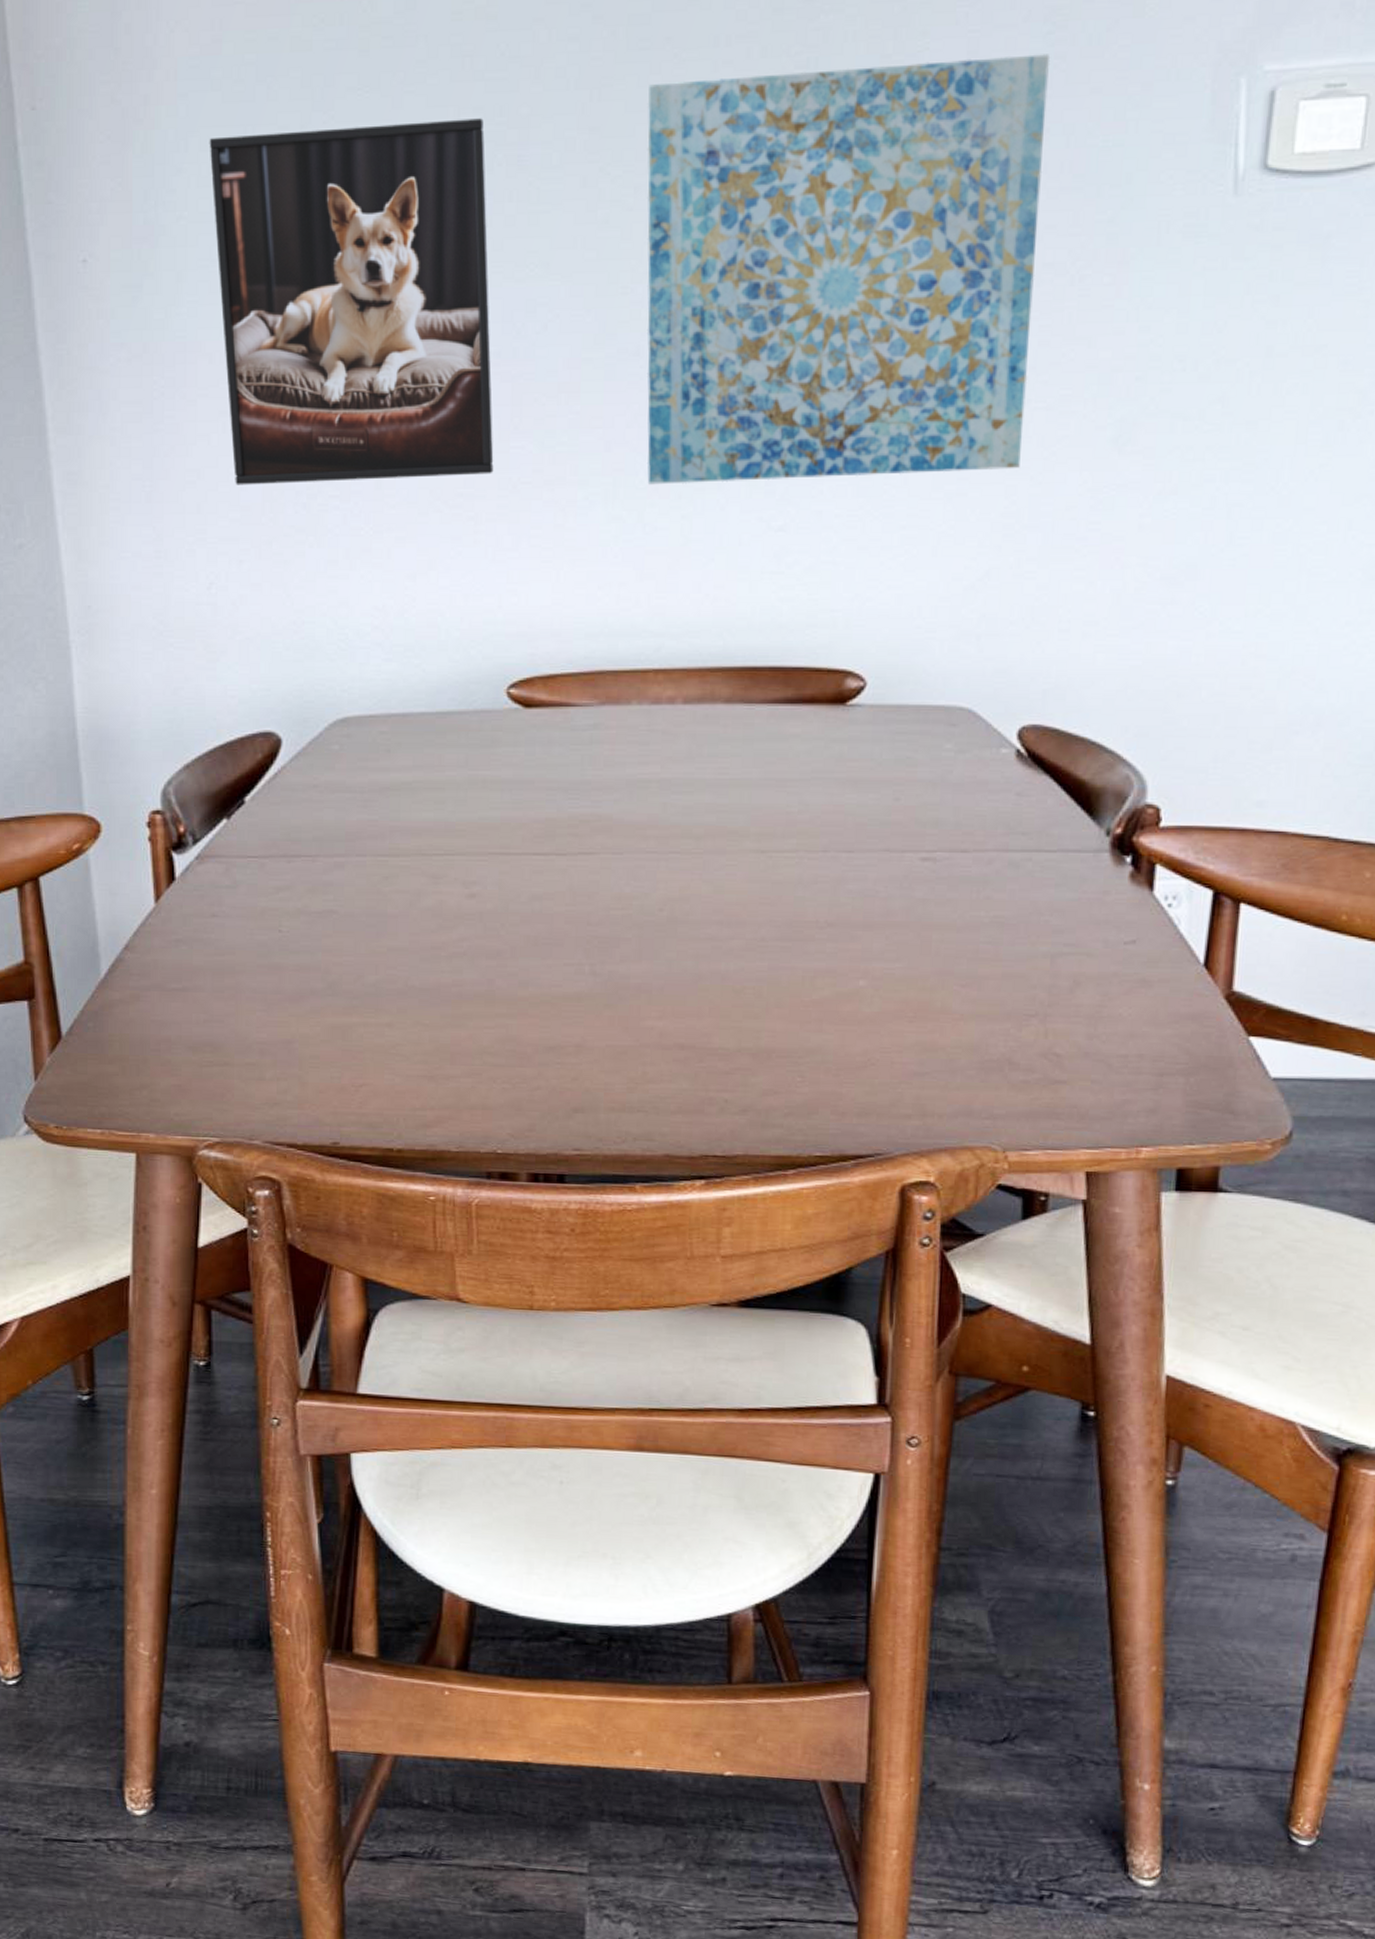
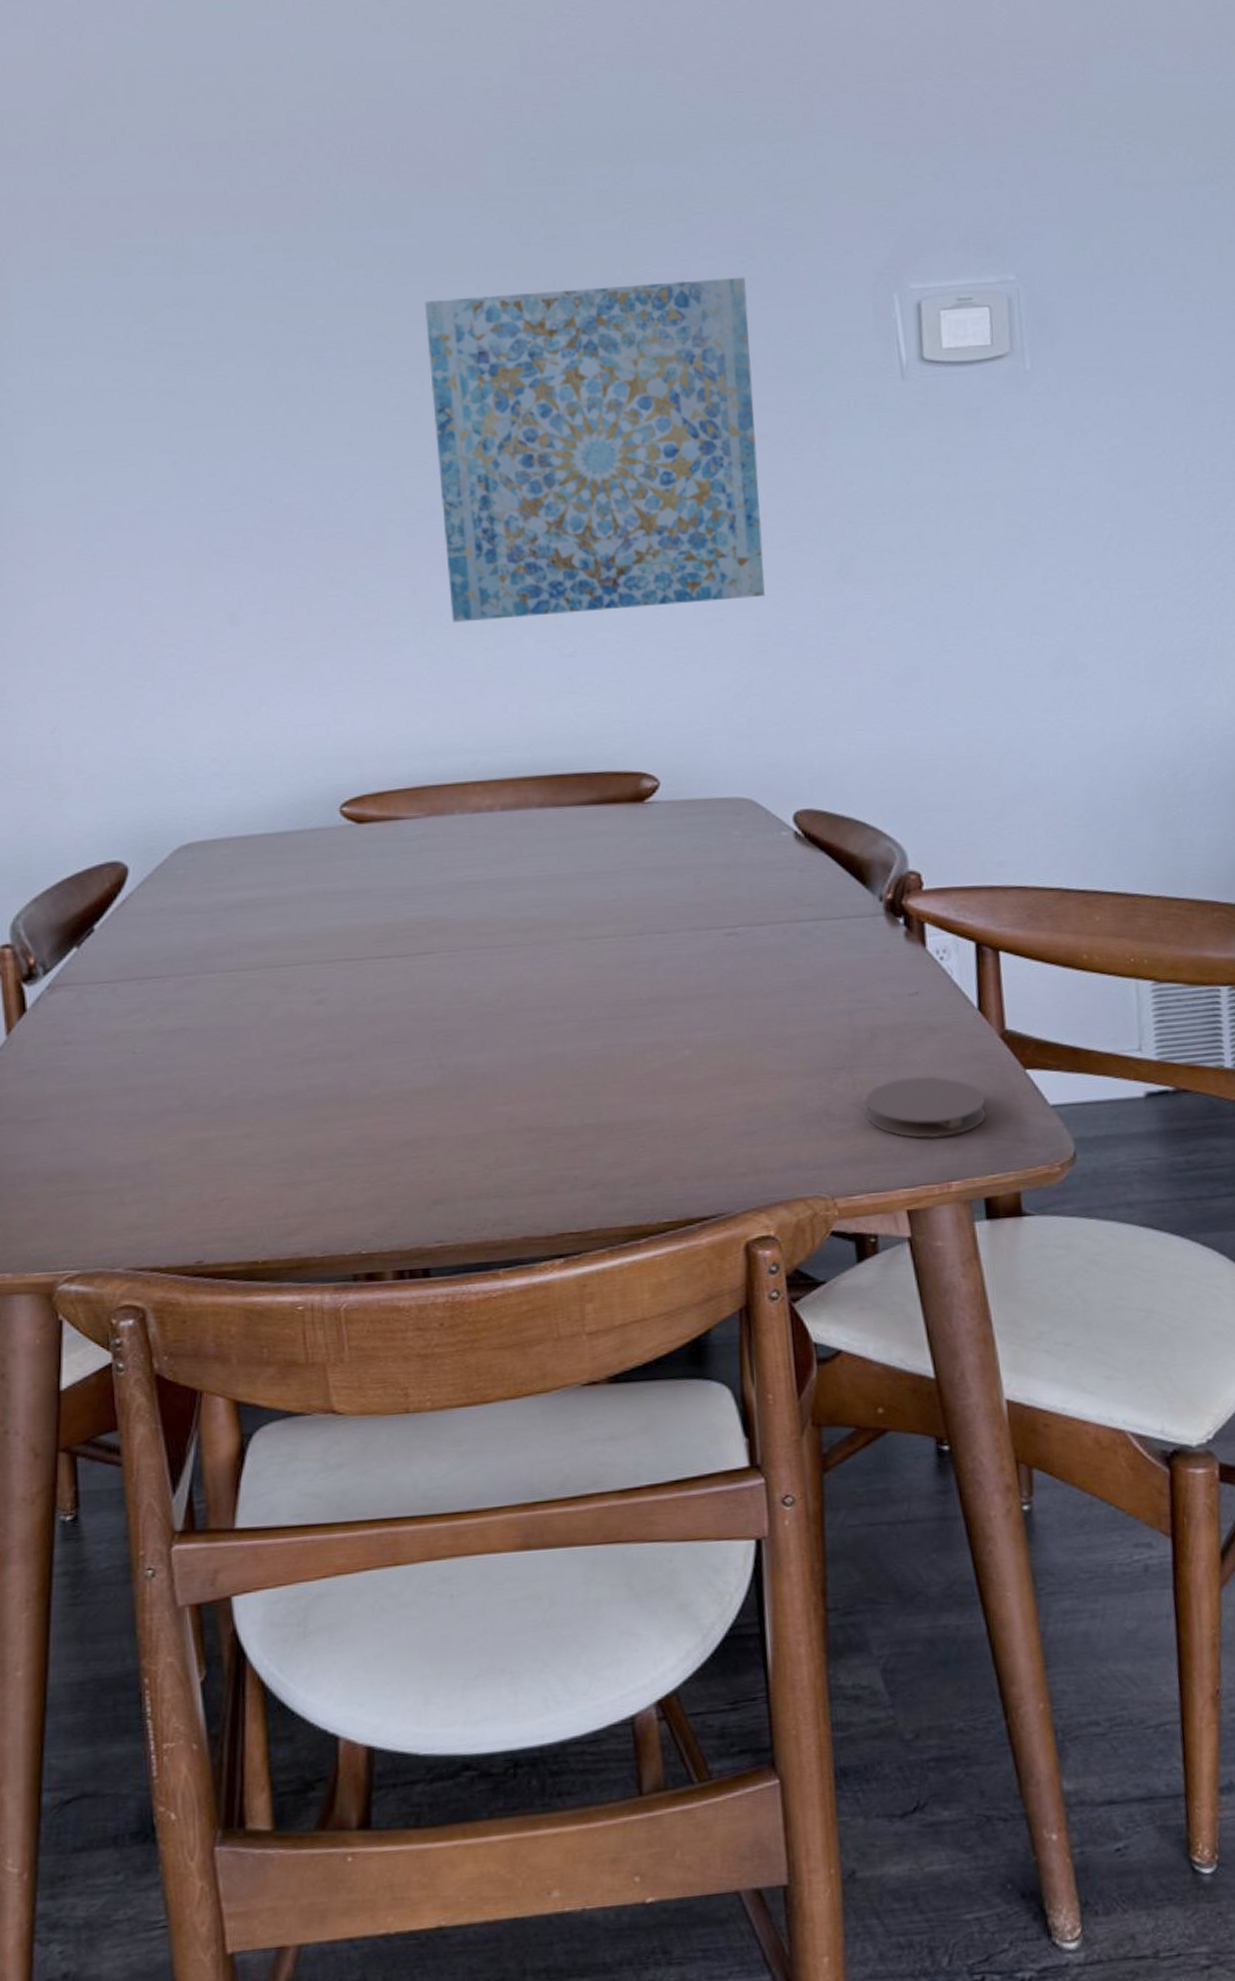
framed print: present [209,118,494,485] -> none [41,328,314,639]
coaster: none [1054,1032,1196,1101] -> present [865,1076,986,1139]

